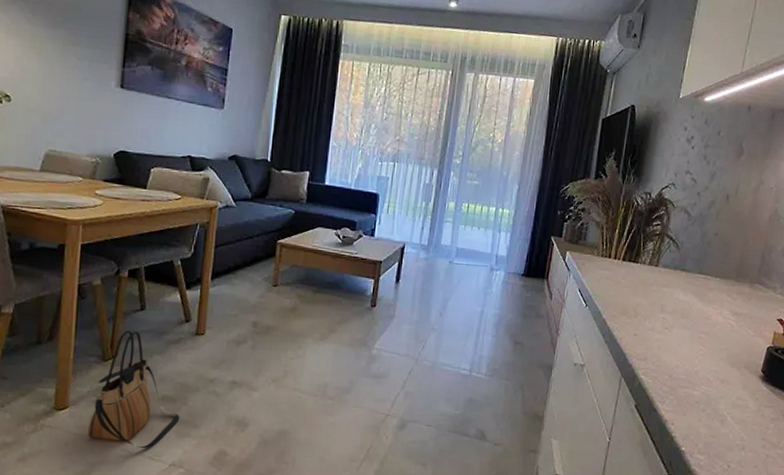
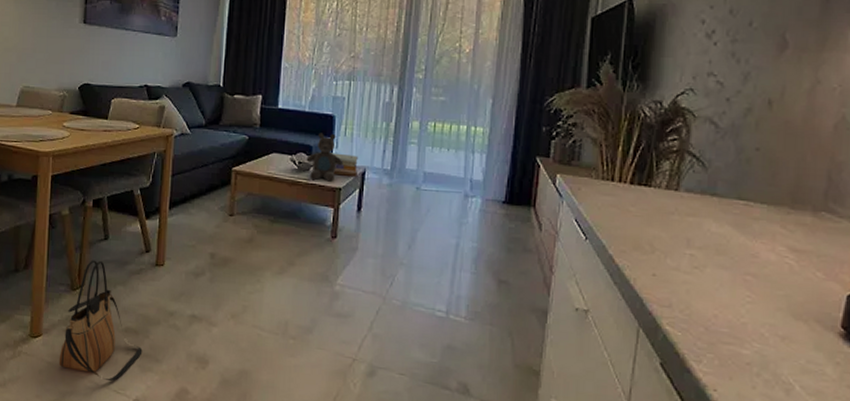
stuffed animal: none [350,209,385,255] -> present [306,133,344,182]
books: none [373,228,399,251] -> present [330,153,358,177]

